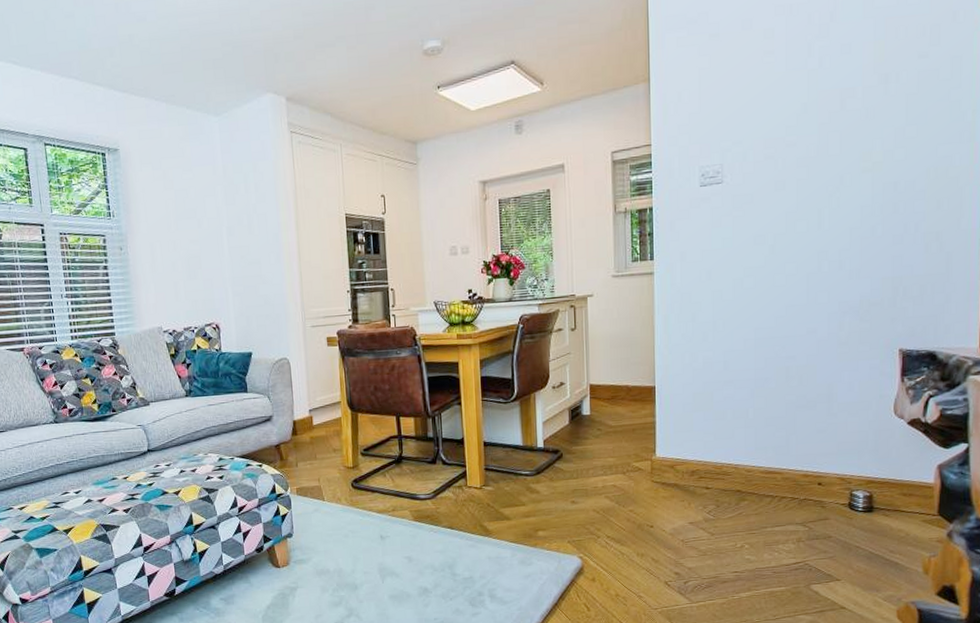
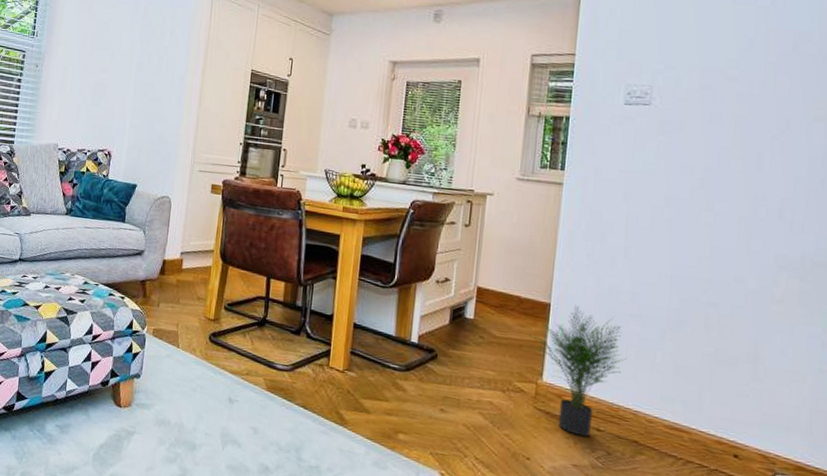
potted plant: none [640,382,725,497] -> present [529,304,628,437]

